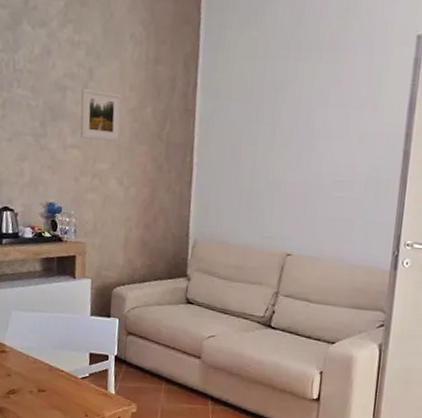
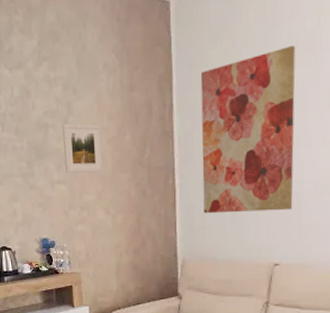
wall art: none [219,42,321,202] -> present [201,45,296,214]

